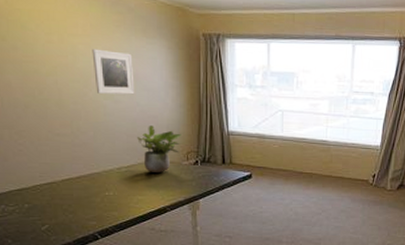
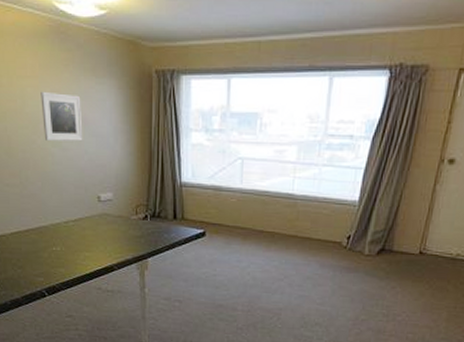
potted plant: present [137,126,181,174] -> none [85,176,130,229]

